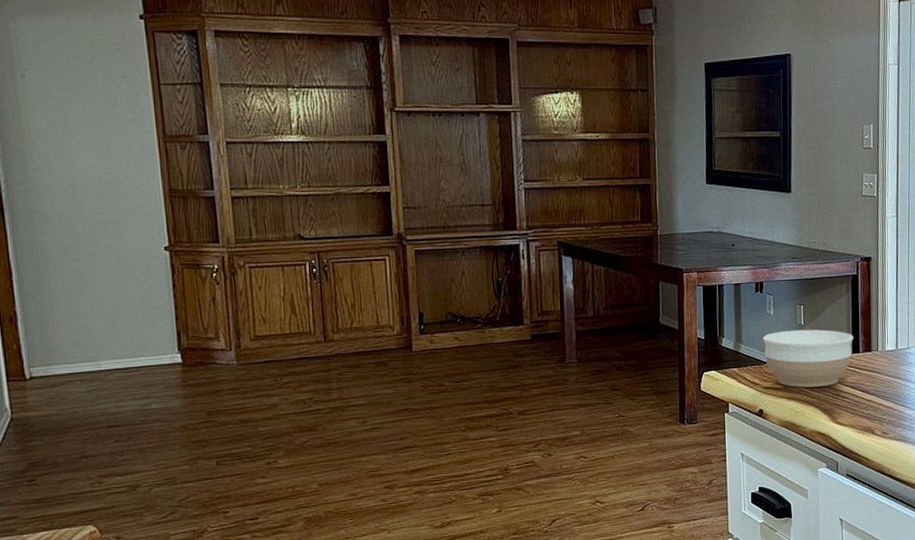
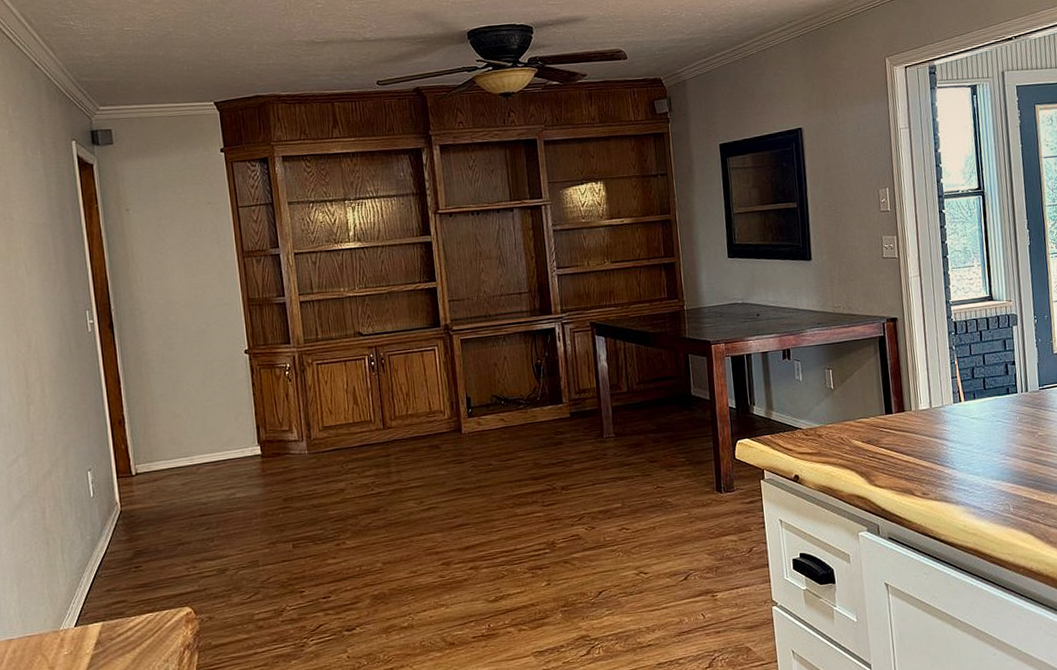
bowl: present [763,329,853,388] -> none [793,392,885,451]

